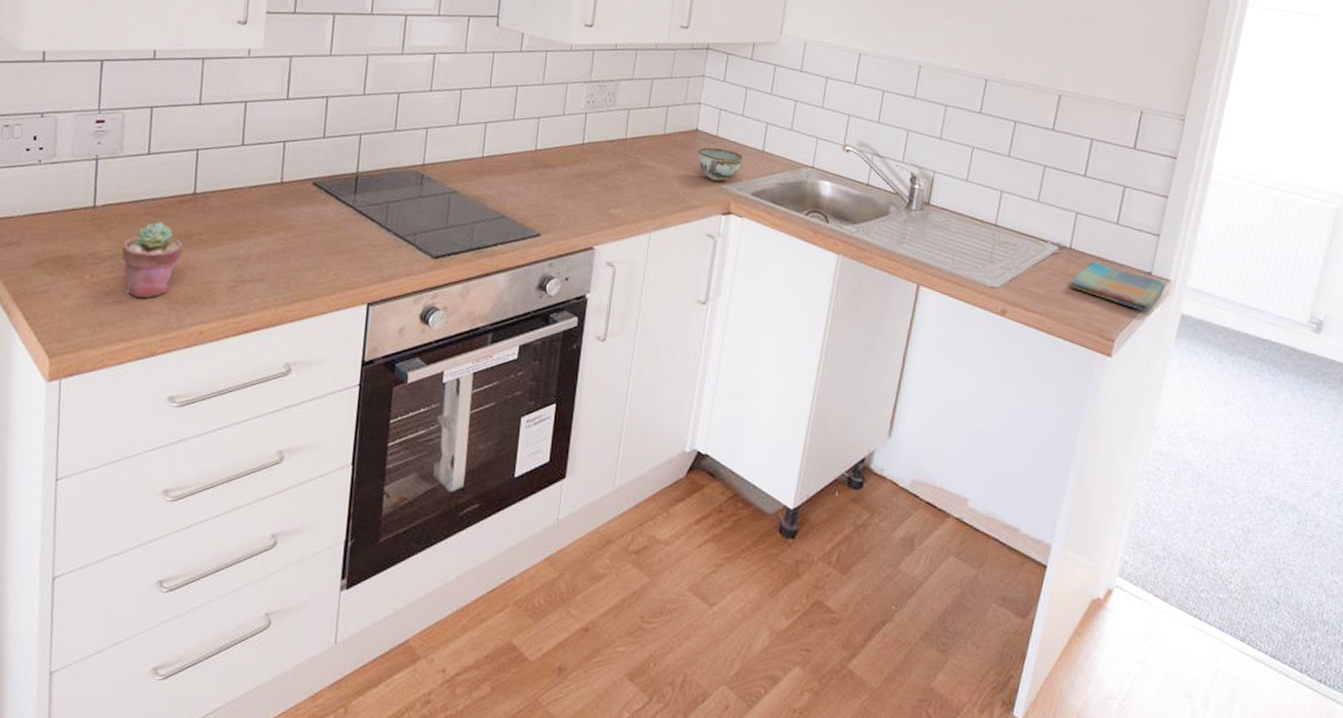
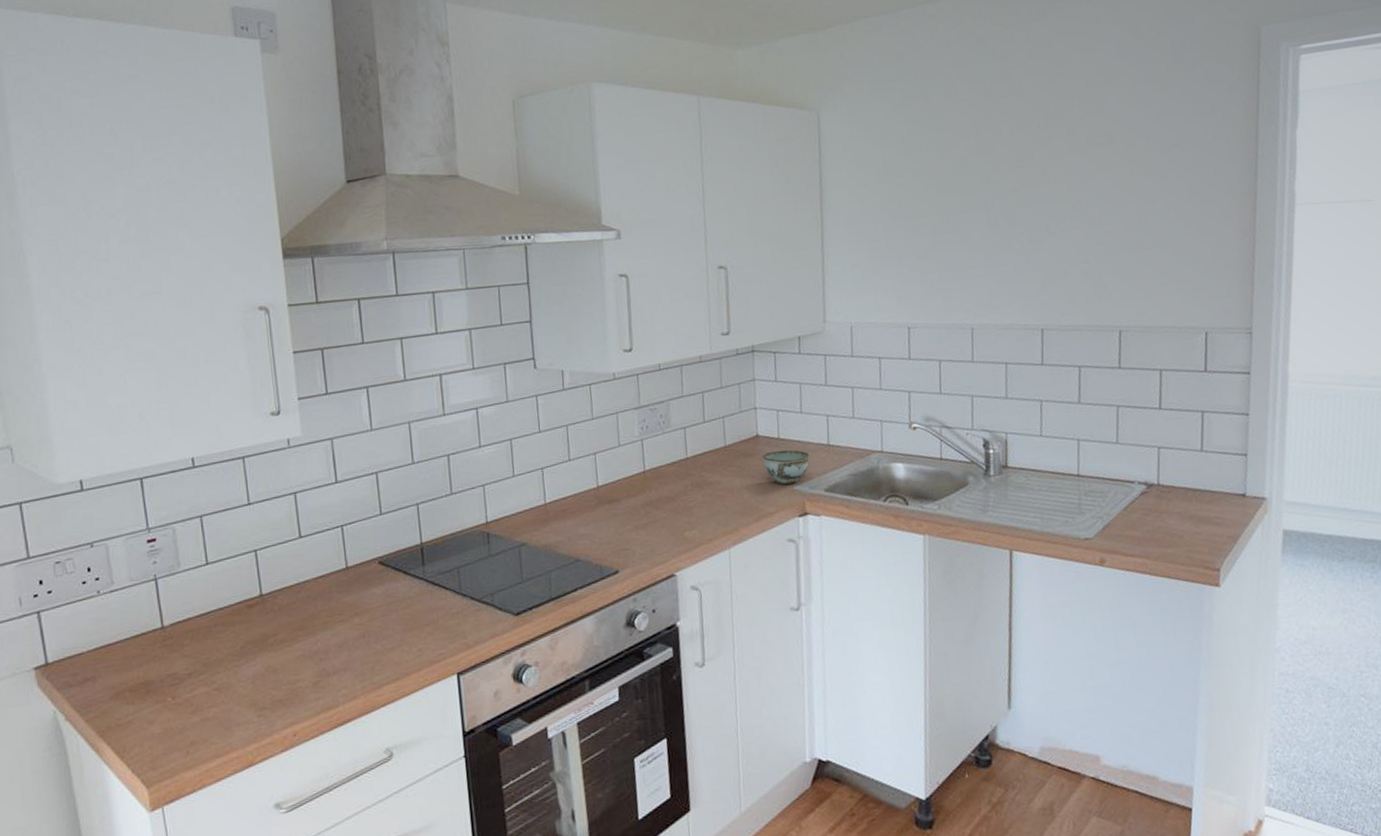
potted succulent: present [121,221,183,299] -> none [198,629,260,711]
dish towel: present [1070,261,1165,312] -> none [1164,492,1262,535]

